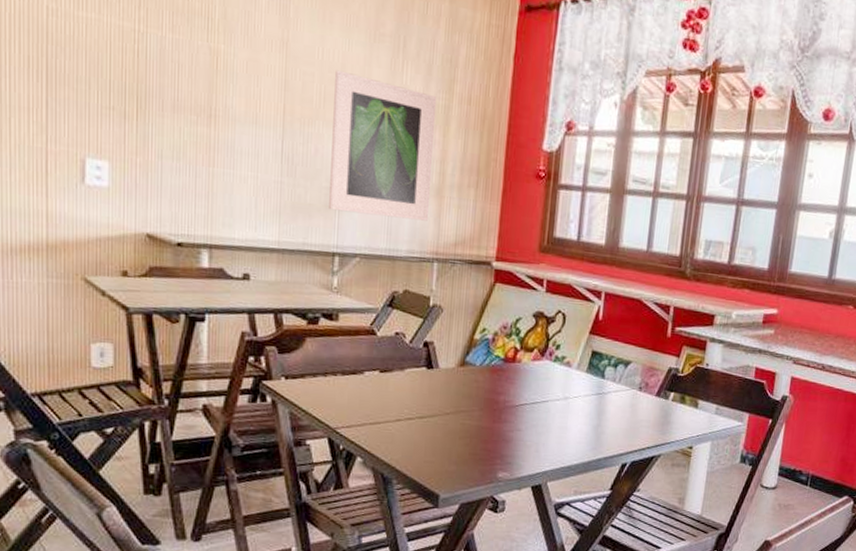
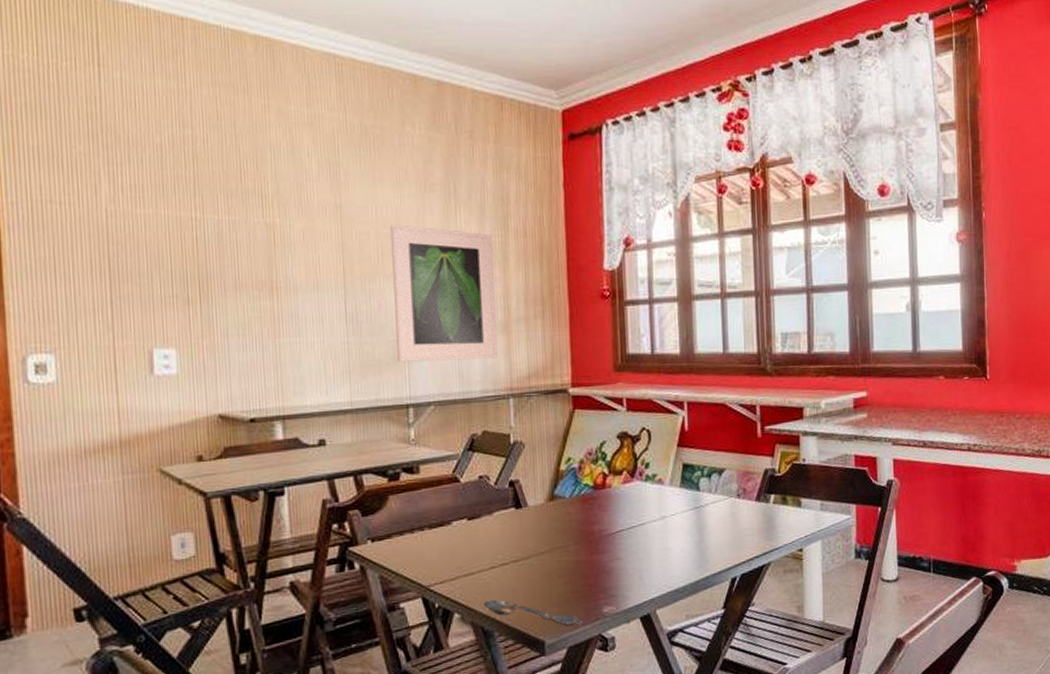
spoon: none [386,450,478,485] -> present [484,600,584,625]

